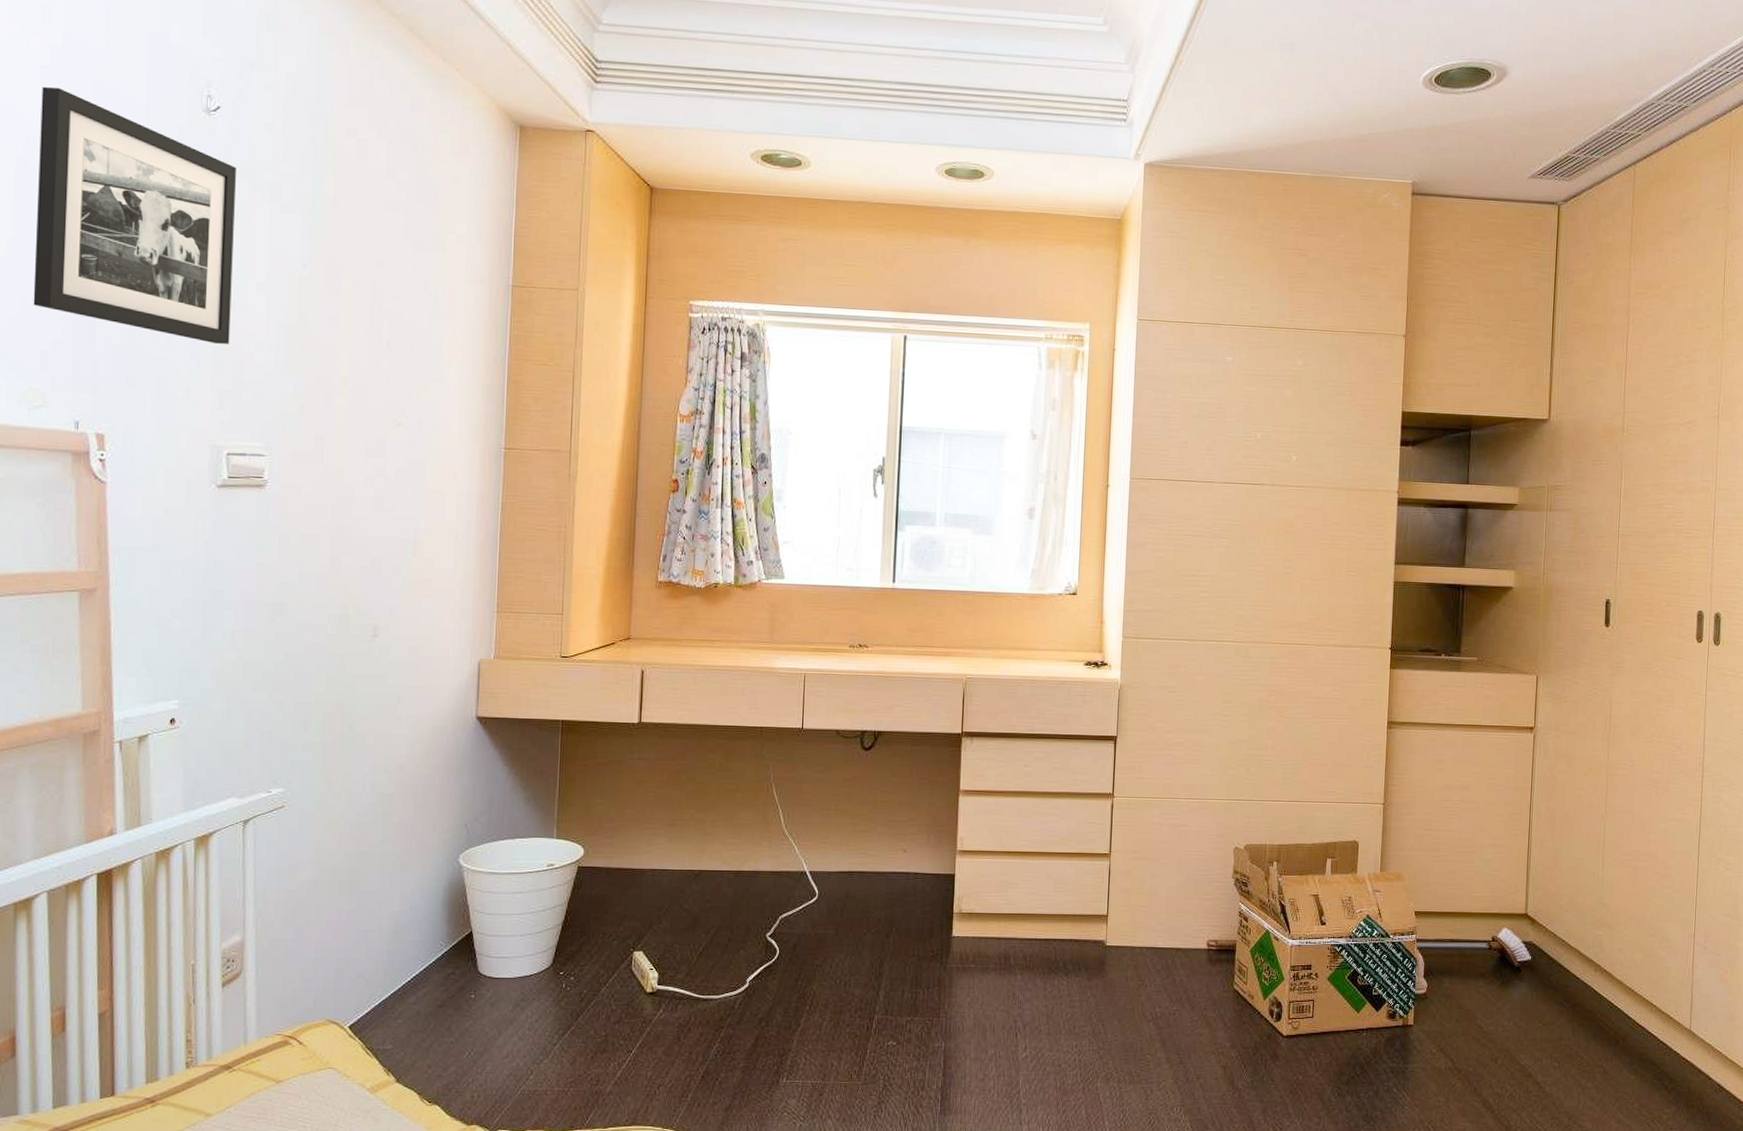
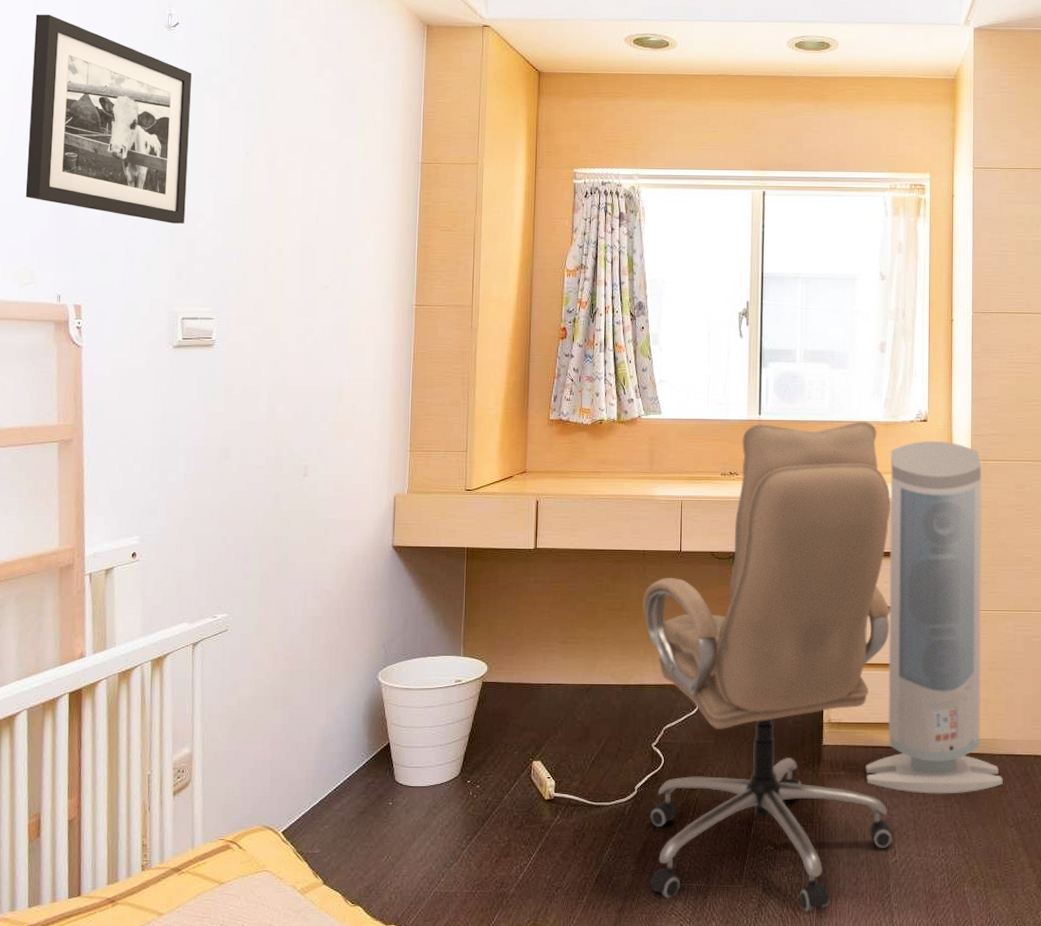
office chair: none [758,592,1034,1109] -> present [642,421,893,912]
air purifier: none [997,615,1142,988] -> present [865,440,1003,794]

